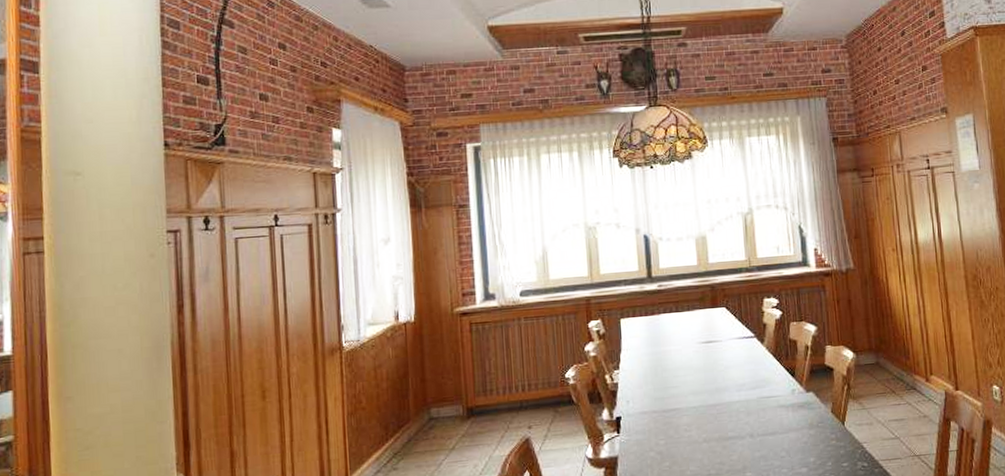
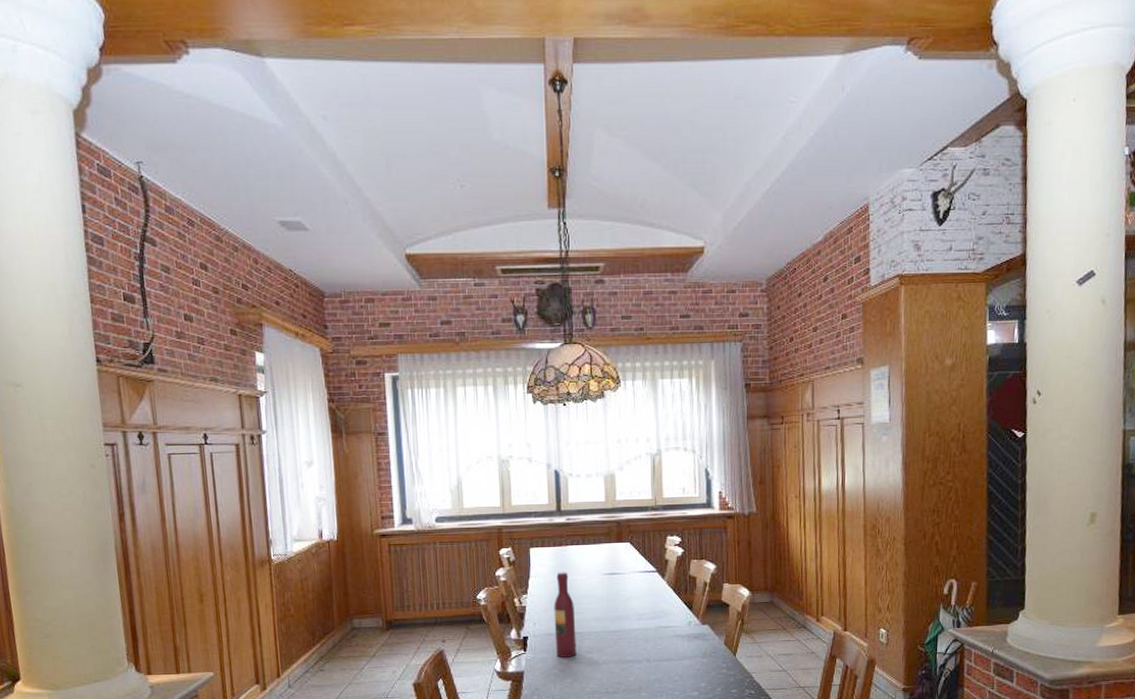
wine bottle: none [648,342,674,438] -> present [554,572,577,657]

